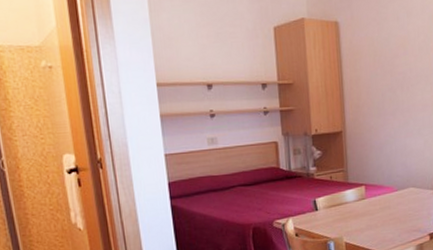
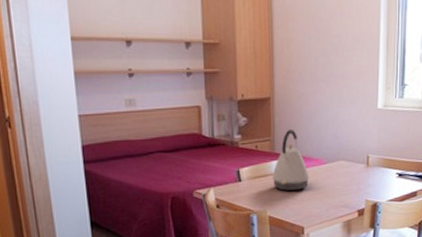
kettle: none [346,159,382,218] -> present [272,128,310,191]

